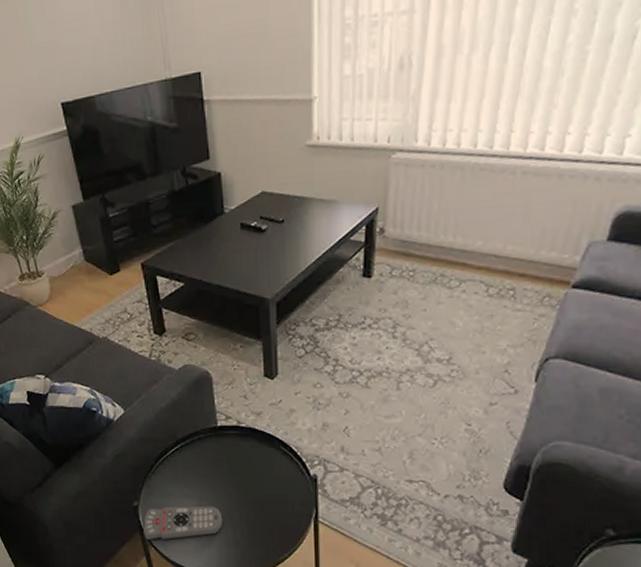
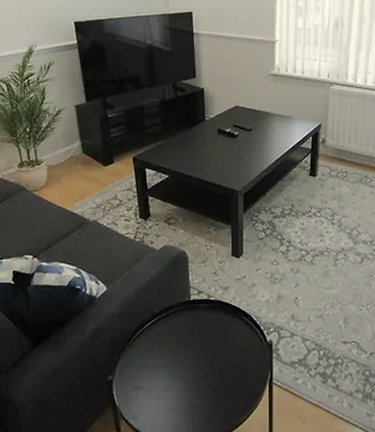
remote control: present [143,505,223,541] -> none [116,375,191,414]

